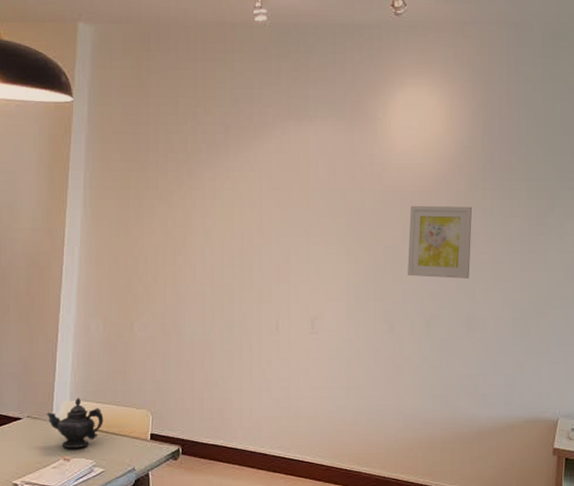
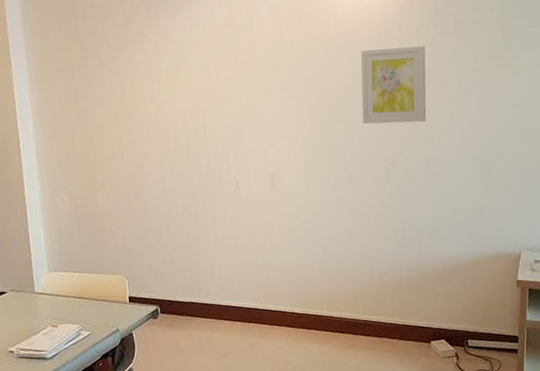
teapot: present [47,397,104,448] -> none [29,269,83,316]

